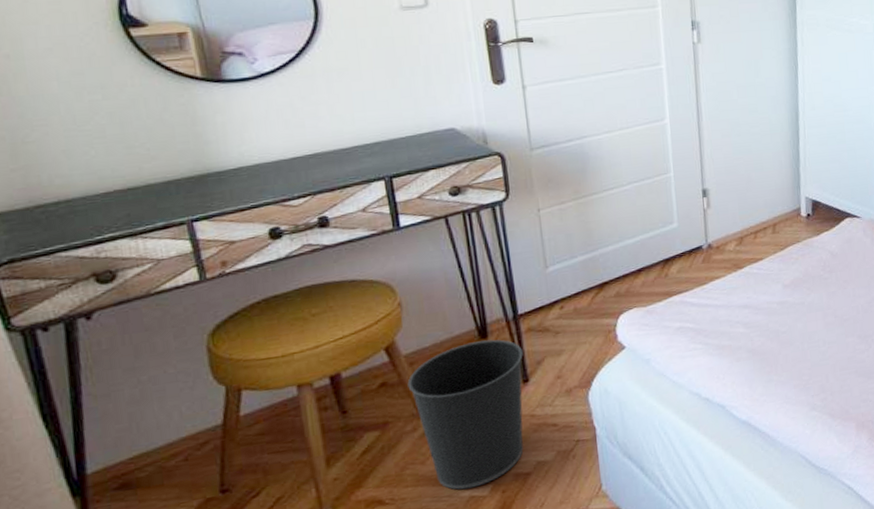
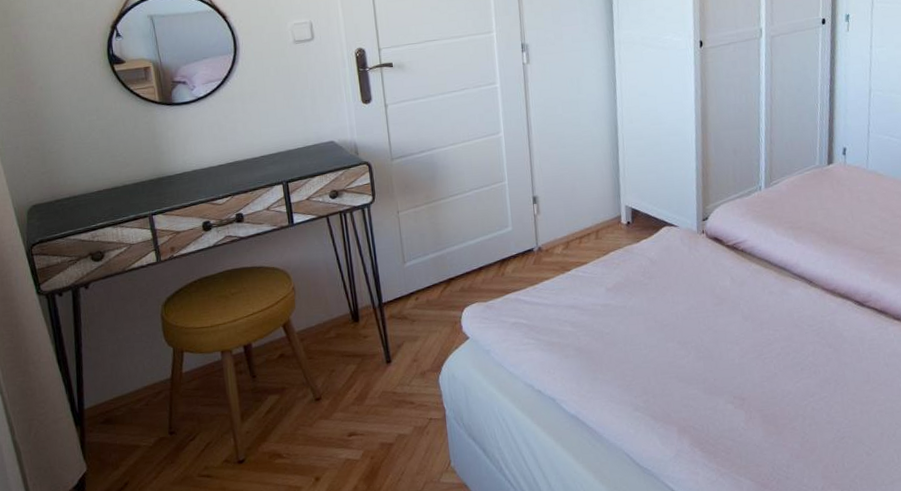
wastebasket: present [407,339,524,490] -> none [299,323,387,452]

